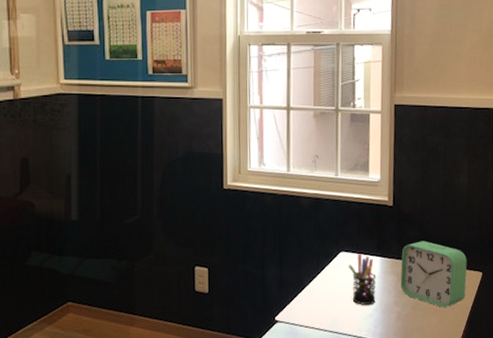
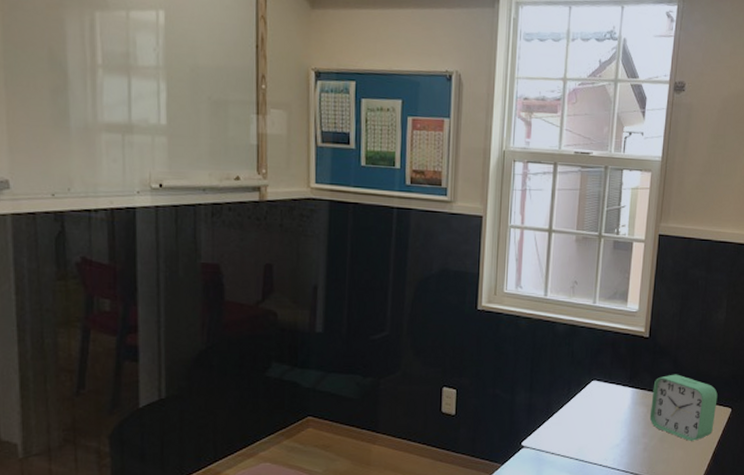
pen holder: present [349,254,376,305] -> none [599,383,626,435]

